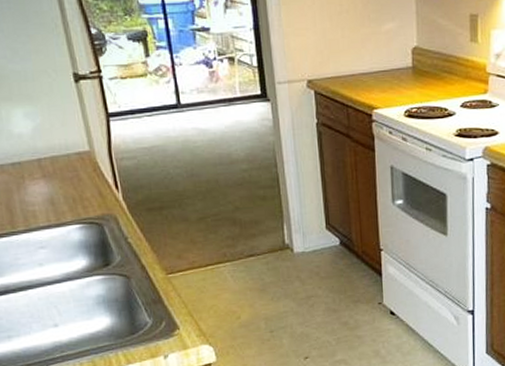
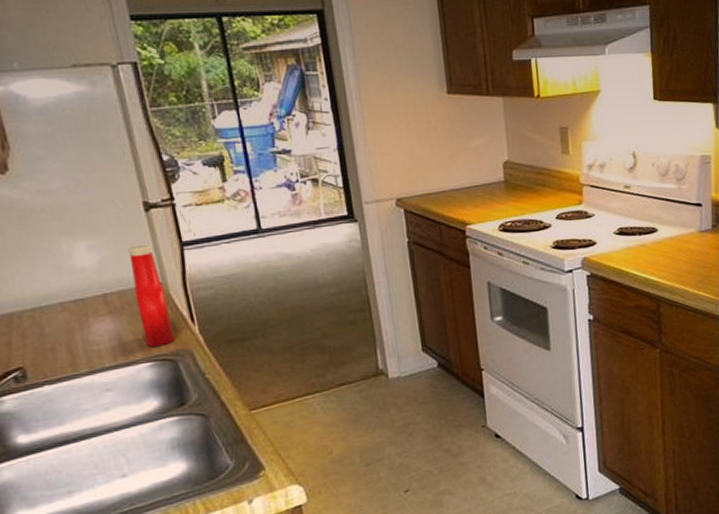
ketchup bottle: none [60,114,101,211] -> present [128,244,175,347]

